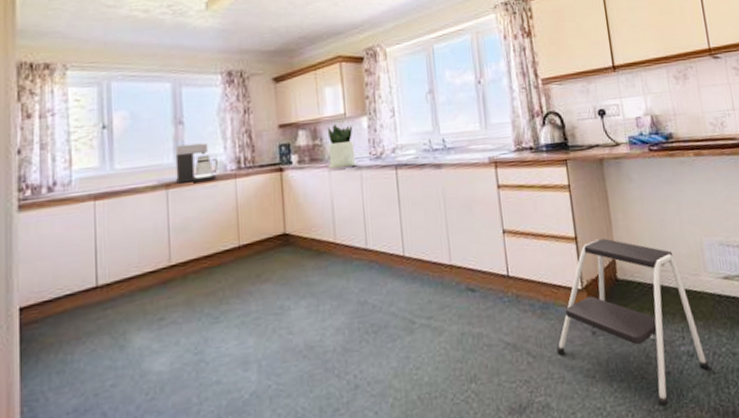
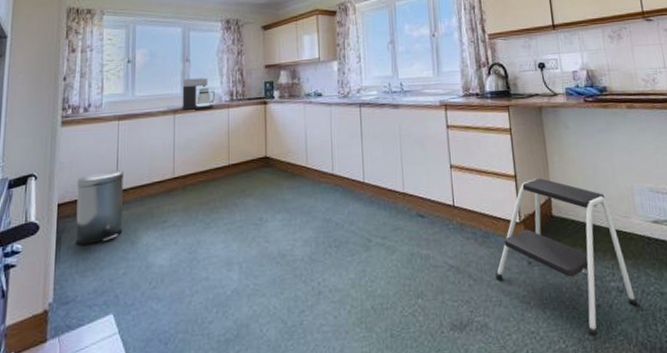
pedal bin: none [43,260,108,358] -> present [75,170,125,247]
planter: present [327,124,358,170] -> none [304,67,328,105]

